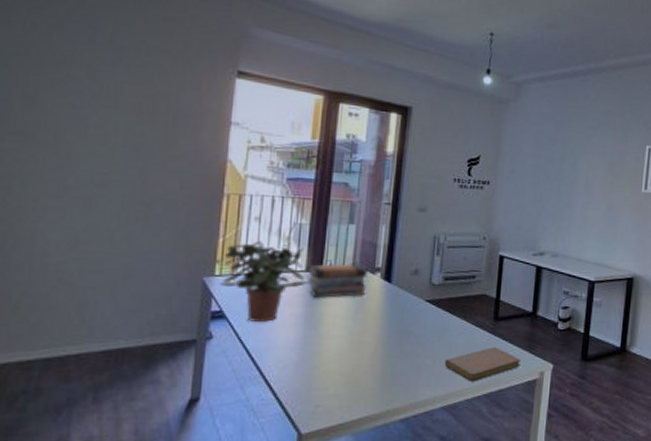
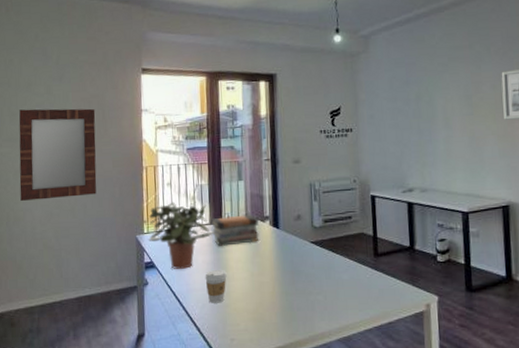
home mirror: none [28,94,163,221] -> present [19,108,97,201]
coffee cup: none [291,324,320,364] -> present [205,269,227,303]
notebook: present [444,346,521,382] -> none [334,281,406,315]

